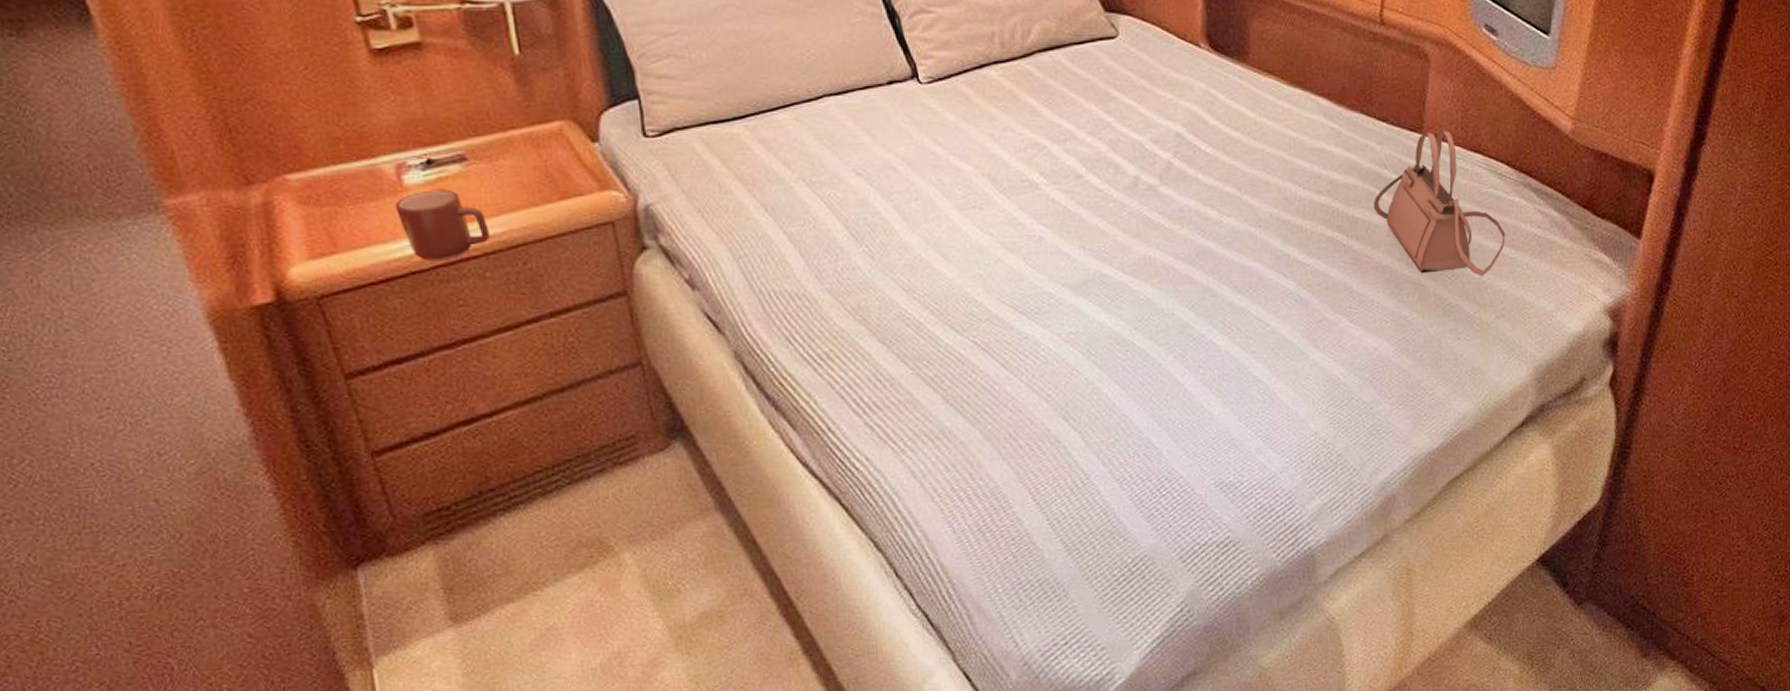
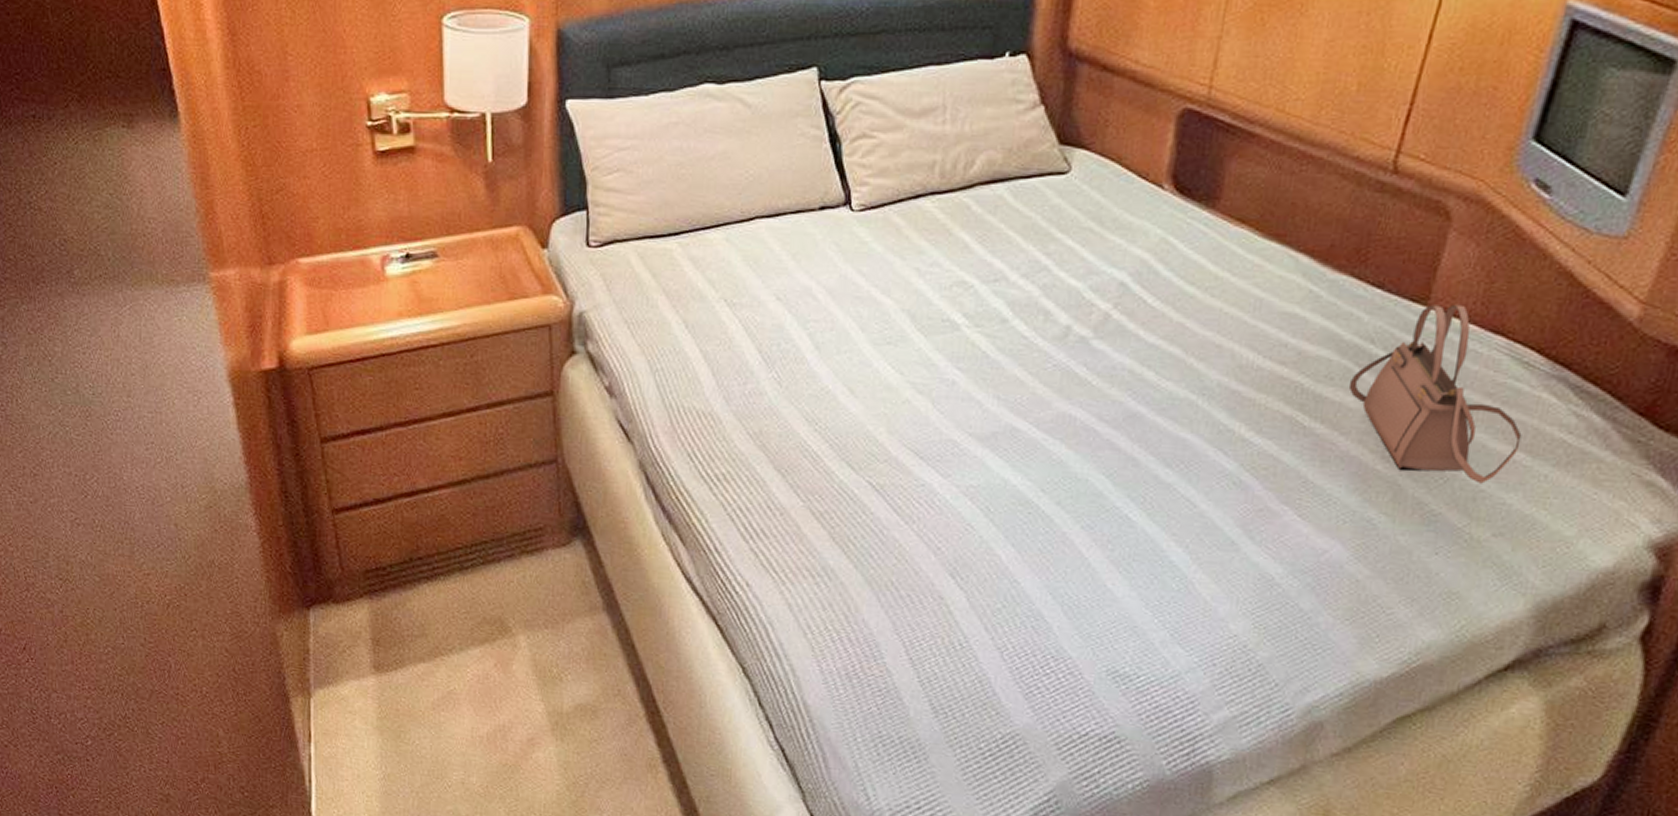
mug: present [394,189,490,263] -> none [376,281,447,348]

